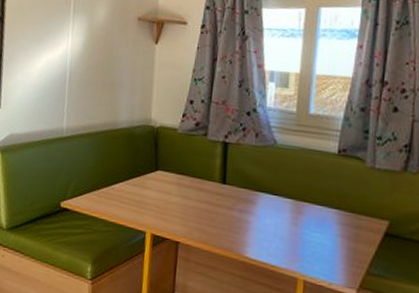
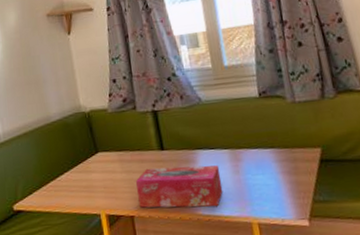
tissue box: none [187,198,278,254] -> present [135,165,223,208]

